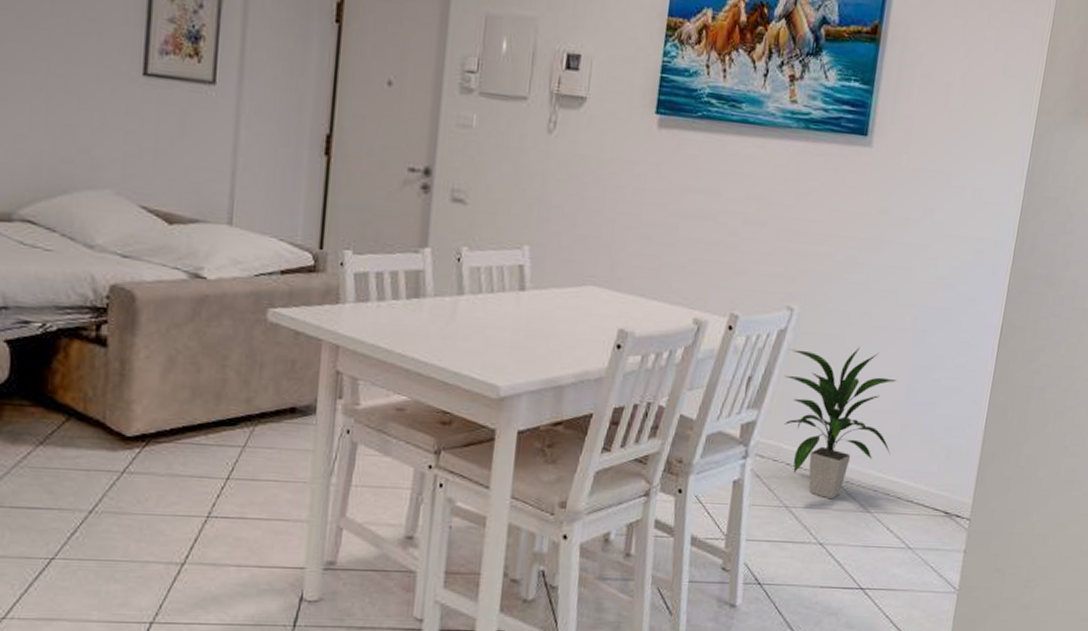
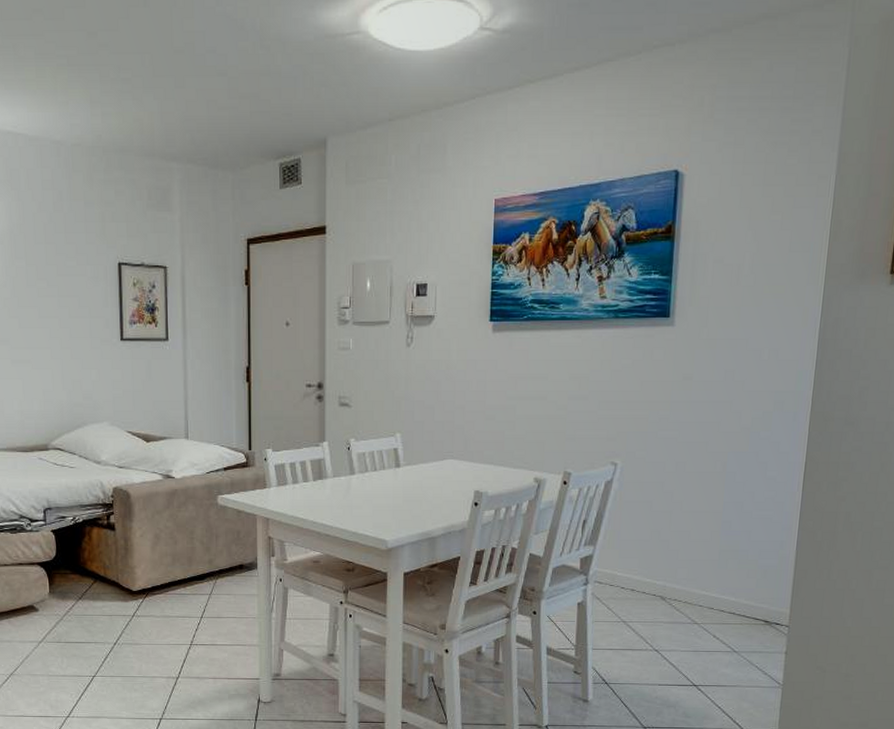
indoor plant: present [784,347,897,500] -> none [614,490,712,615]

